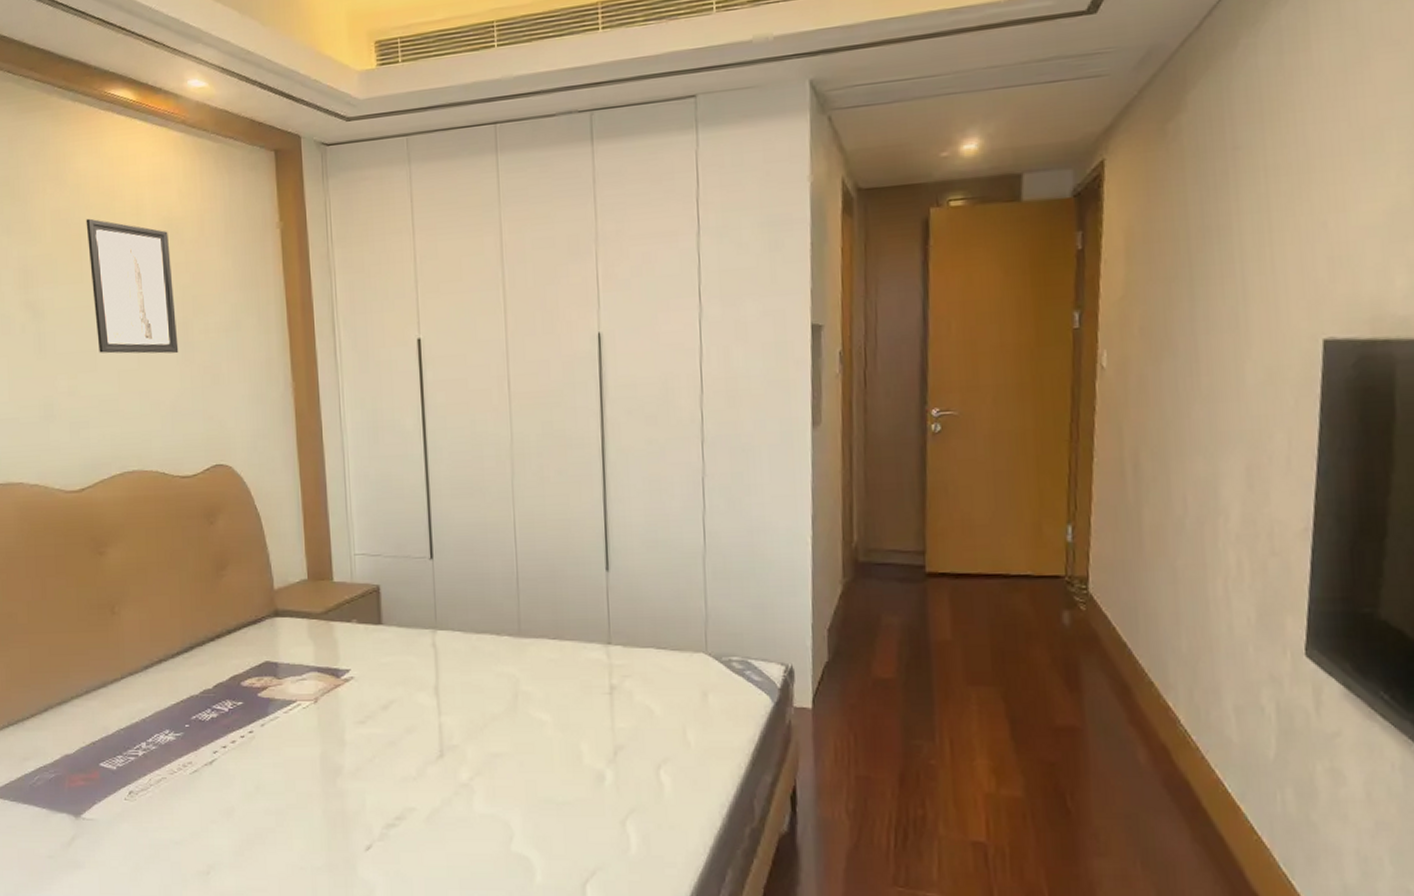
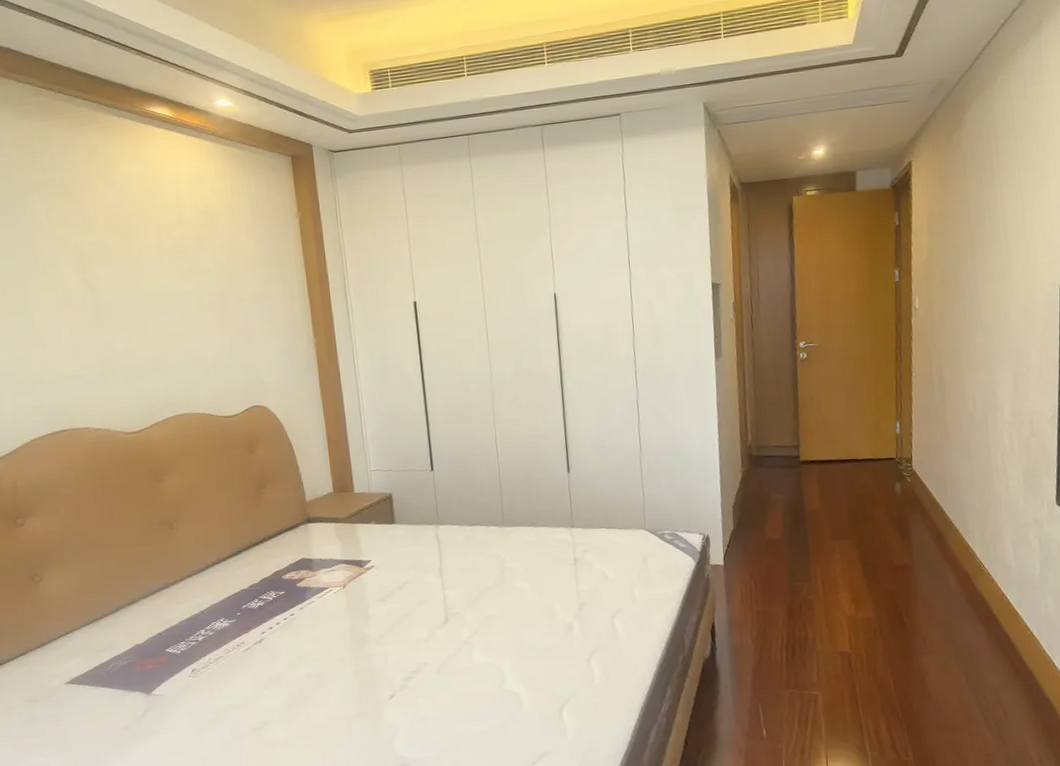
wall art: present [86,218,179,354] -> none [133,211,218,321]

